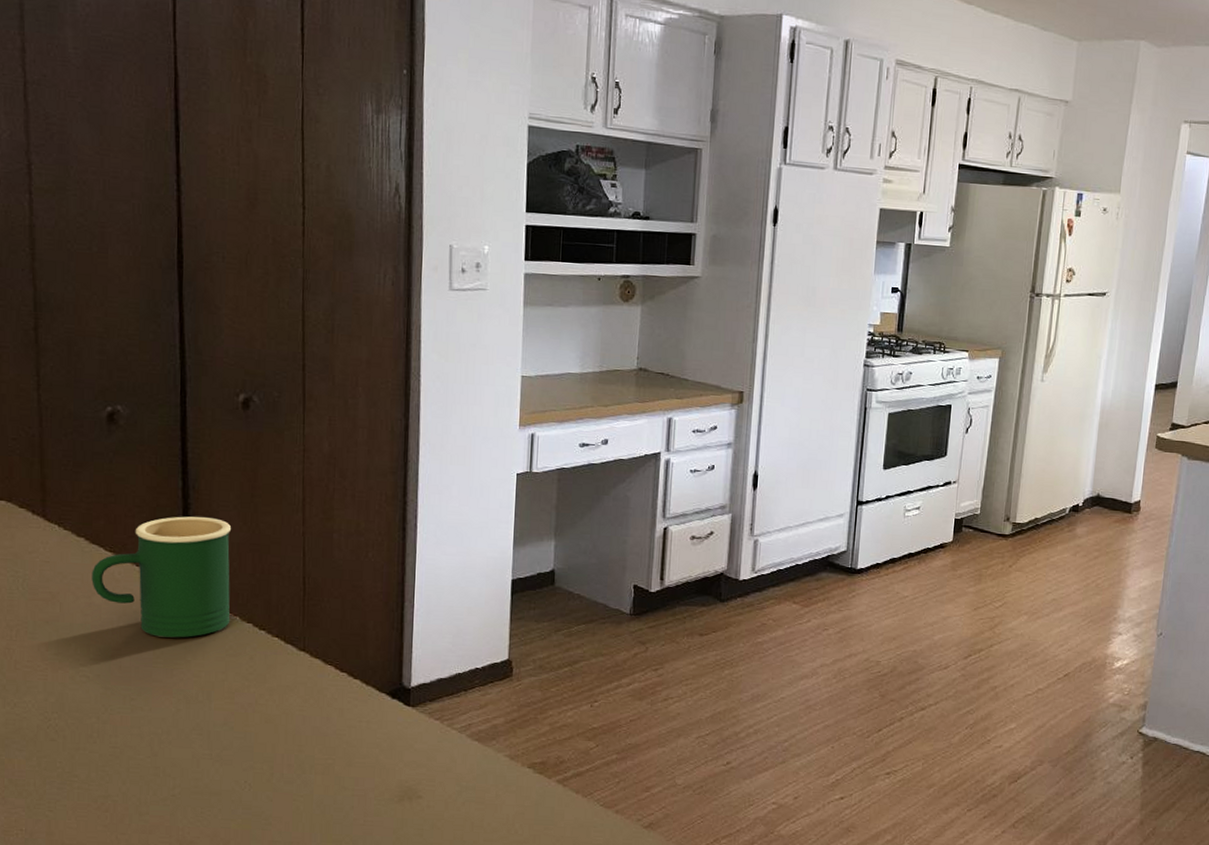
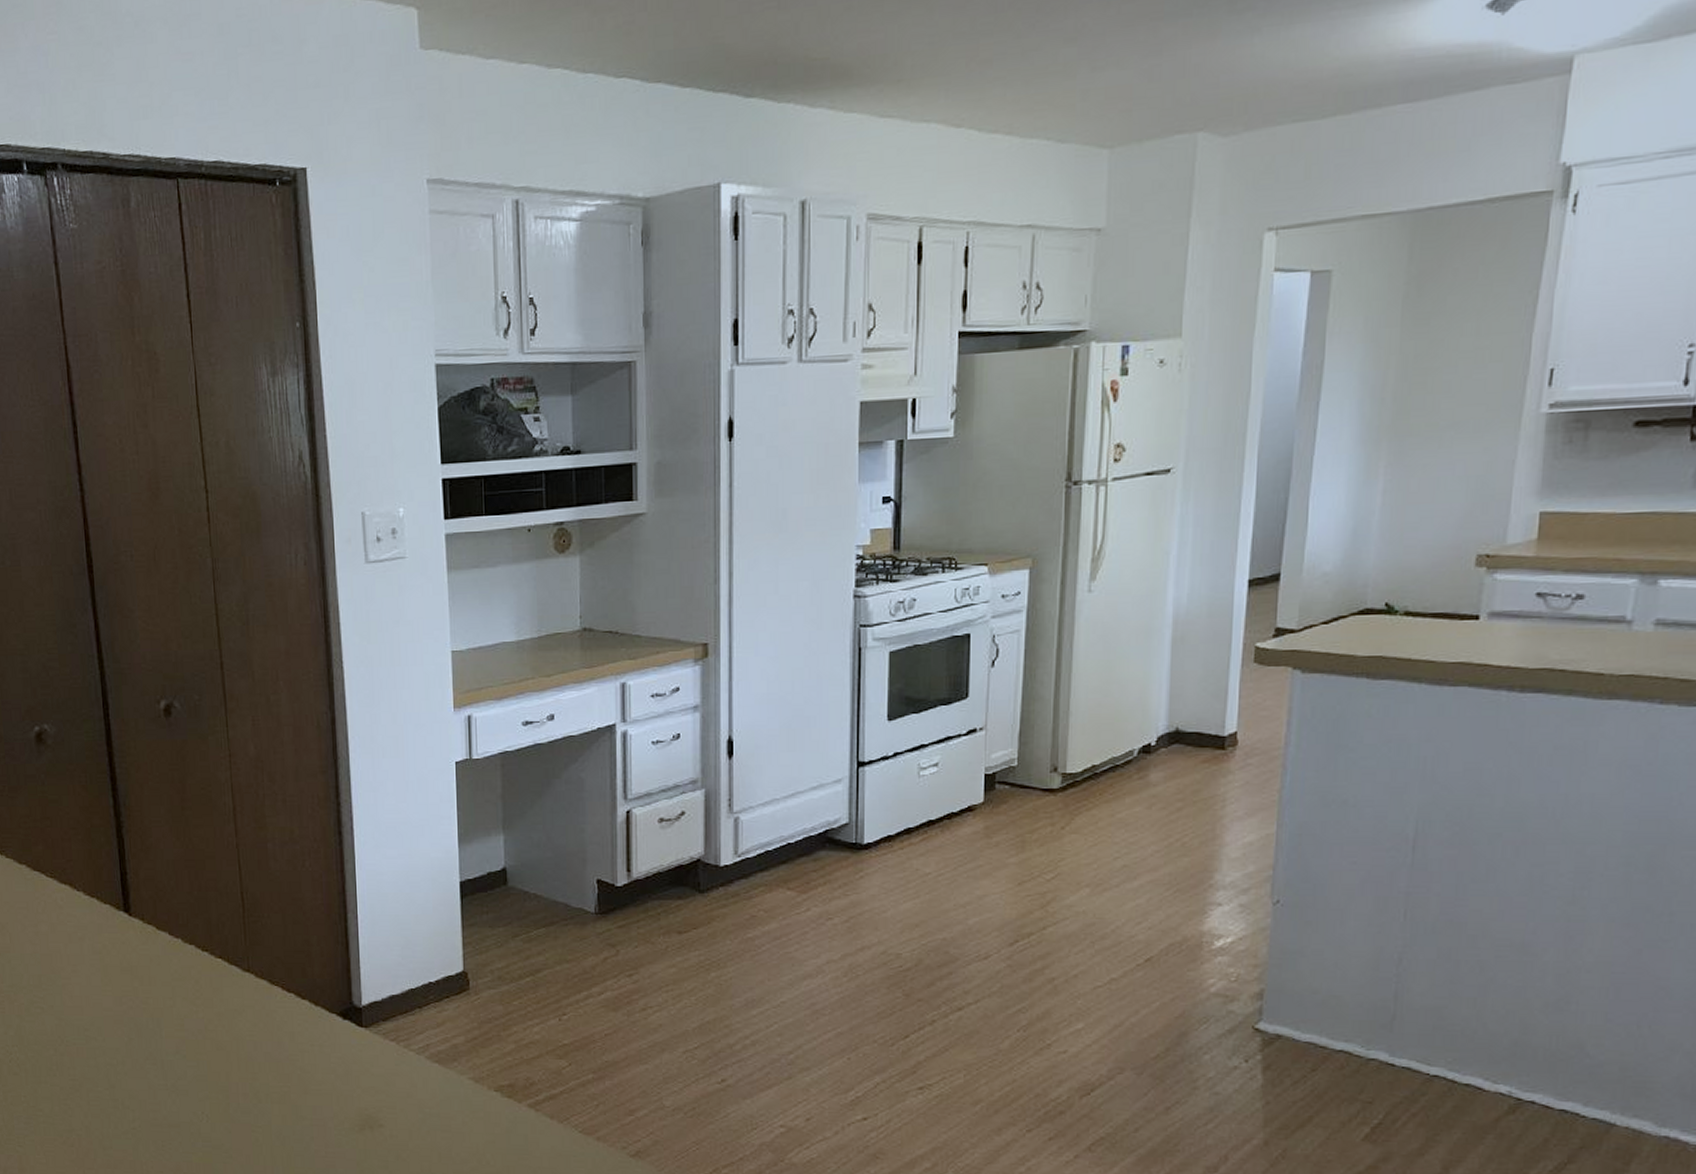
mug: present [91,516,232,638] -> none [36,835,173,964]

